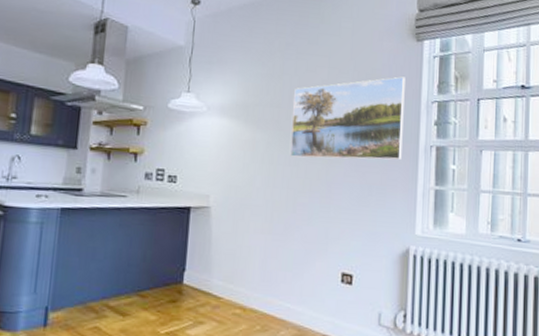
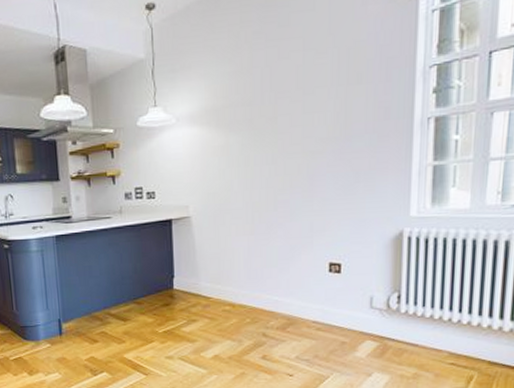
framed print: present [290,76,405,160] -> none [267,43,396,155]

